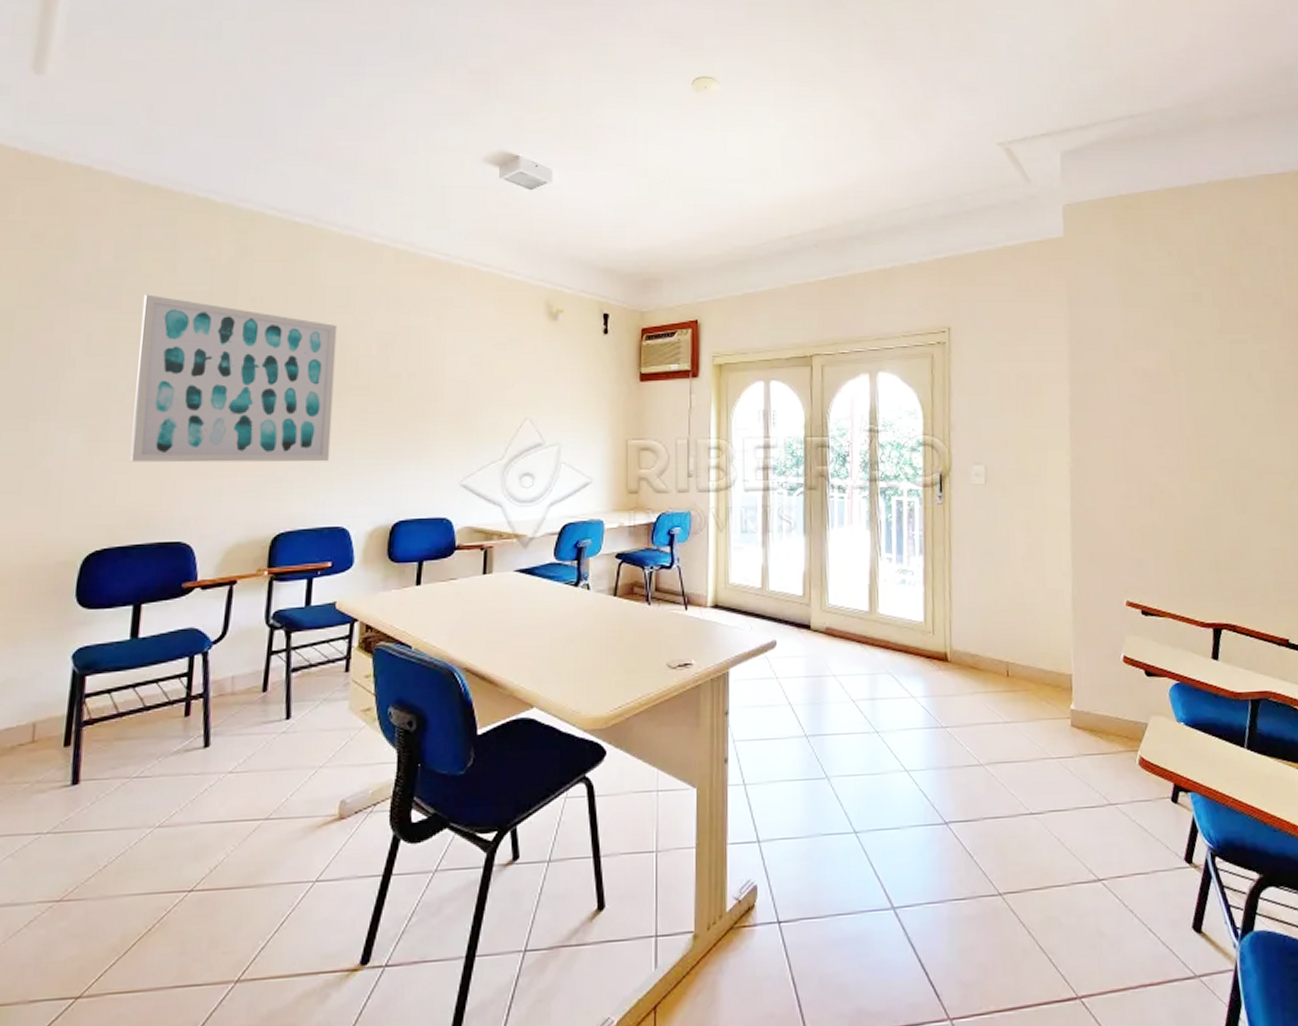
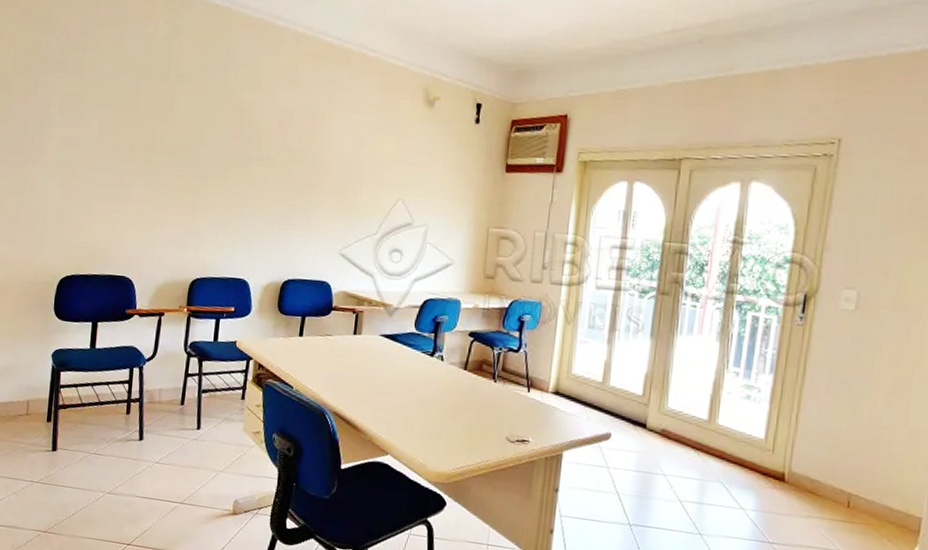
wall art: present [130,294,337,463] -> none [90,65,246,222]

